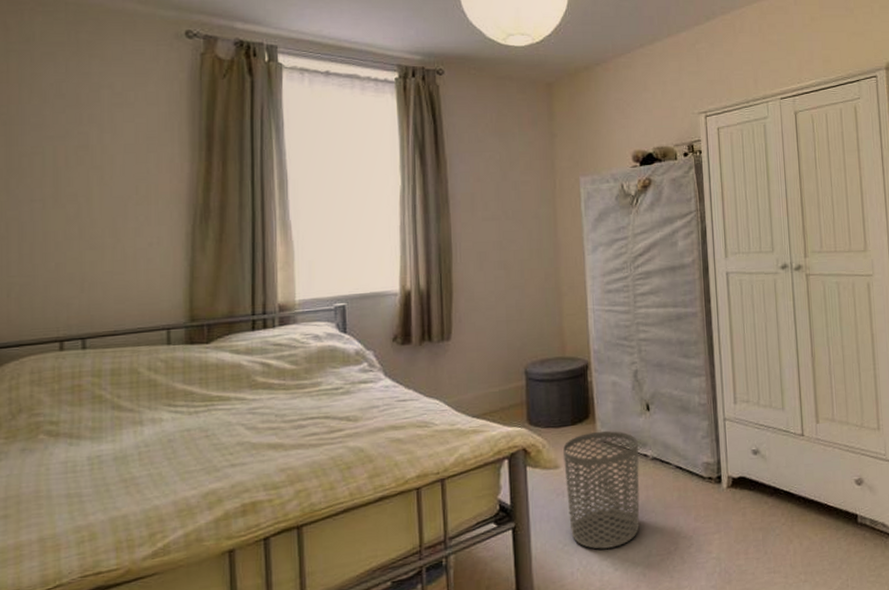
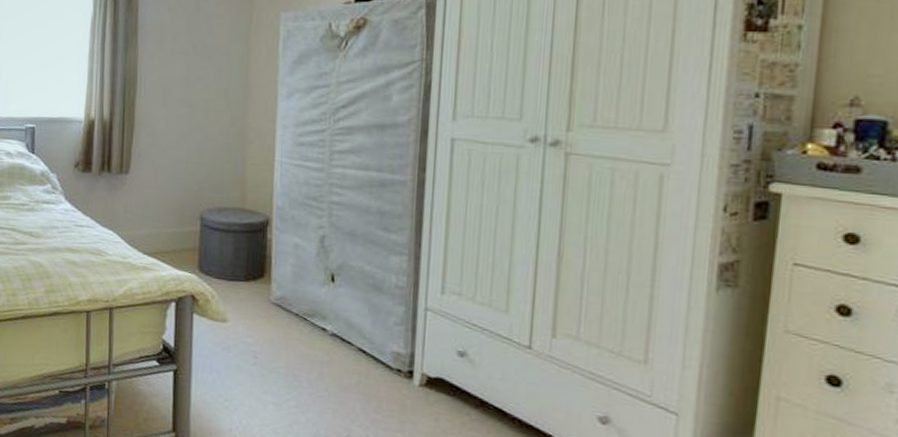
waste bin: present [563,431,640,549] -> none [232,292,317,417]

